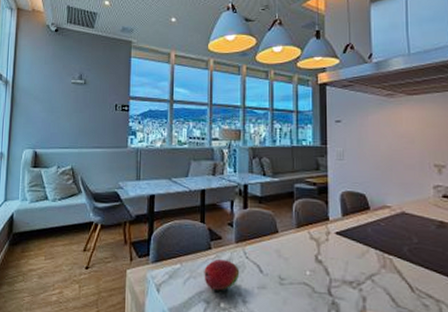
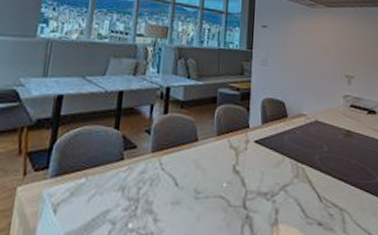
fruit: present [204,259,240,290] -> none [112,171,154,208]

